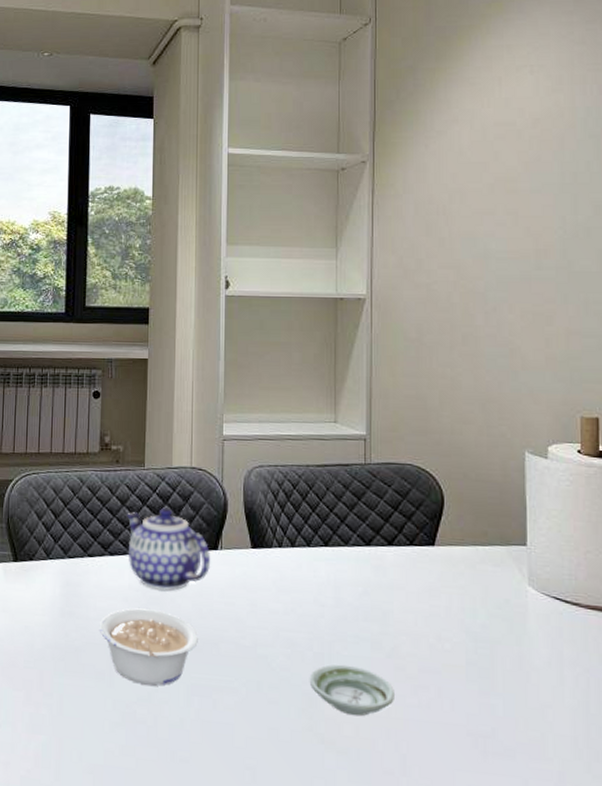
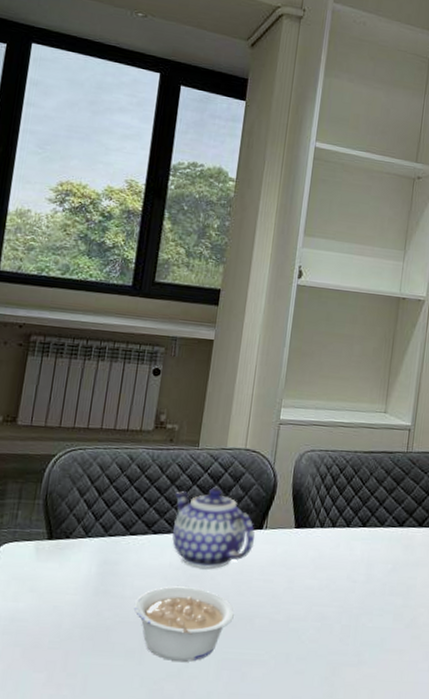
saucer: present [309,664,394,717] -> none [334,635,409,682]

